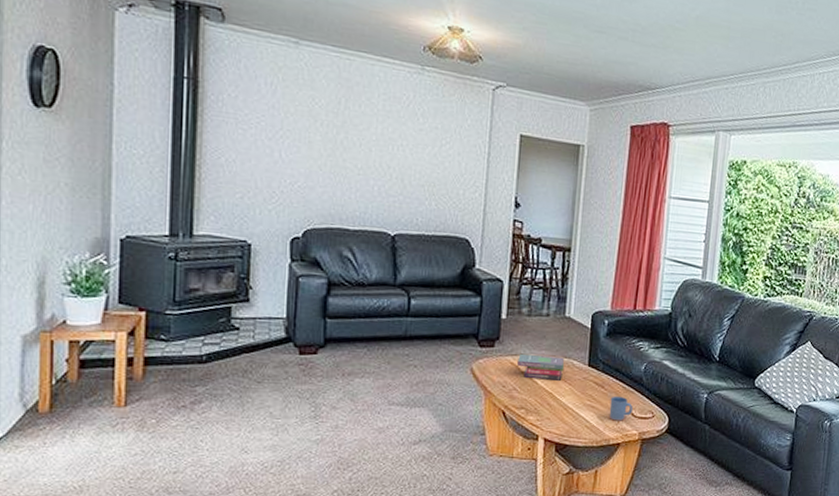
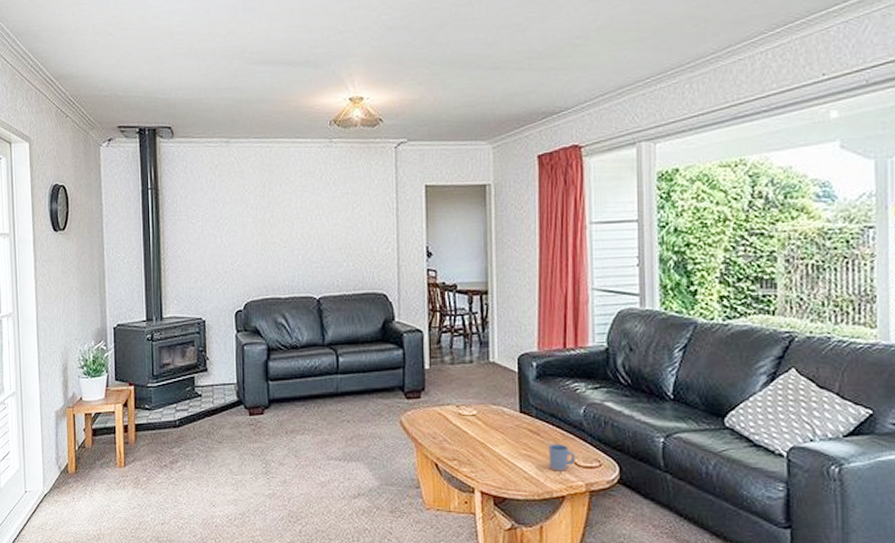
books: present [517,353,565,381] -> none [445,403,494,429]

